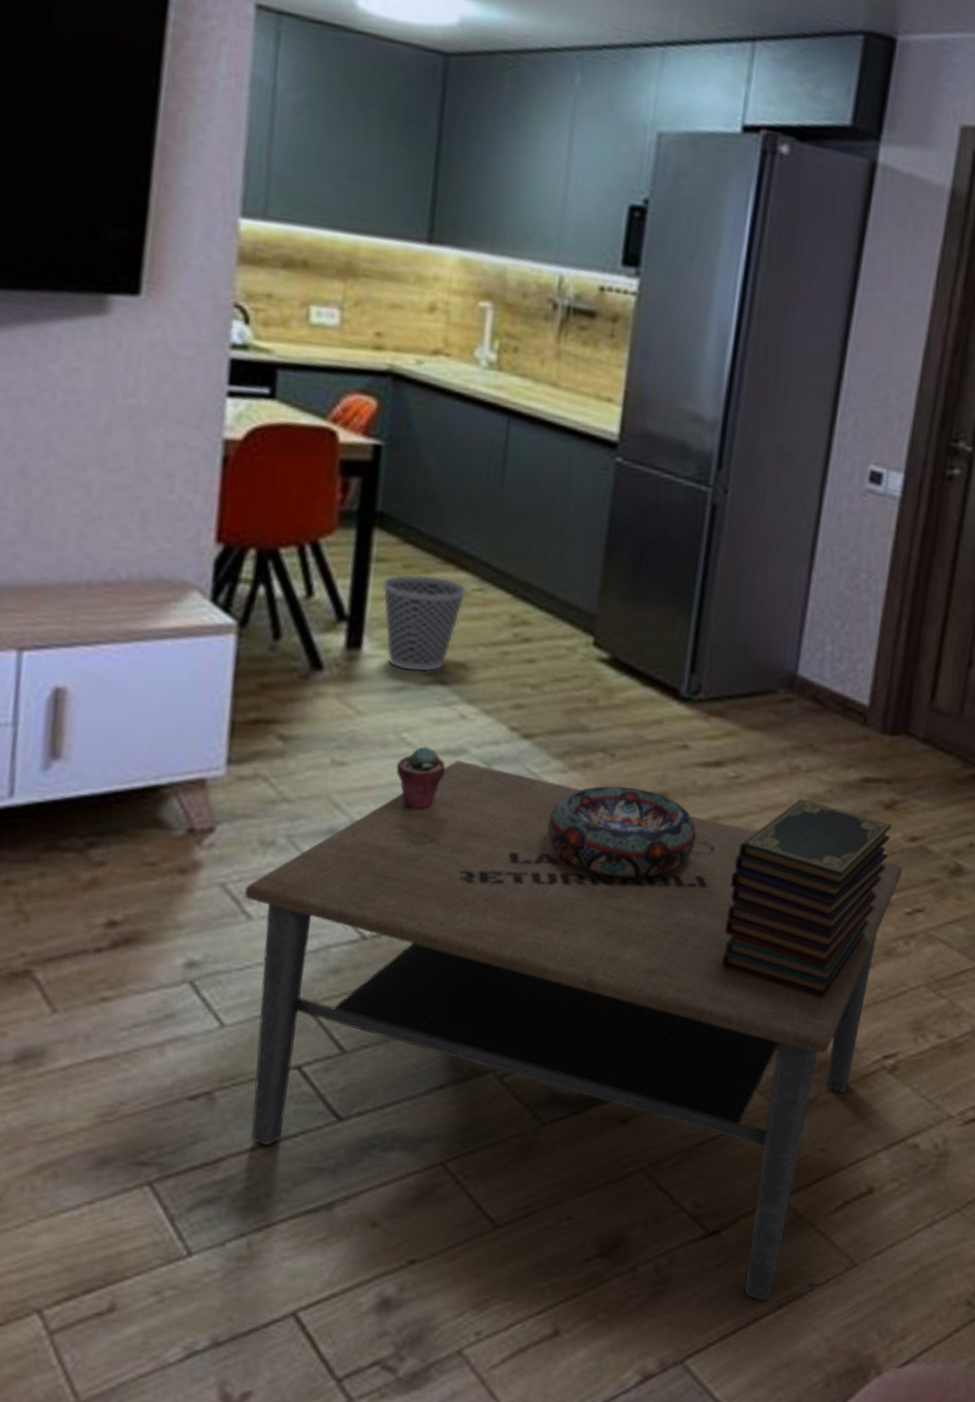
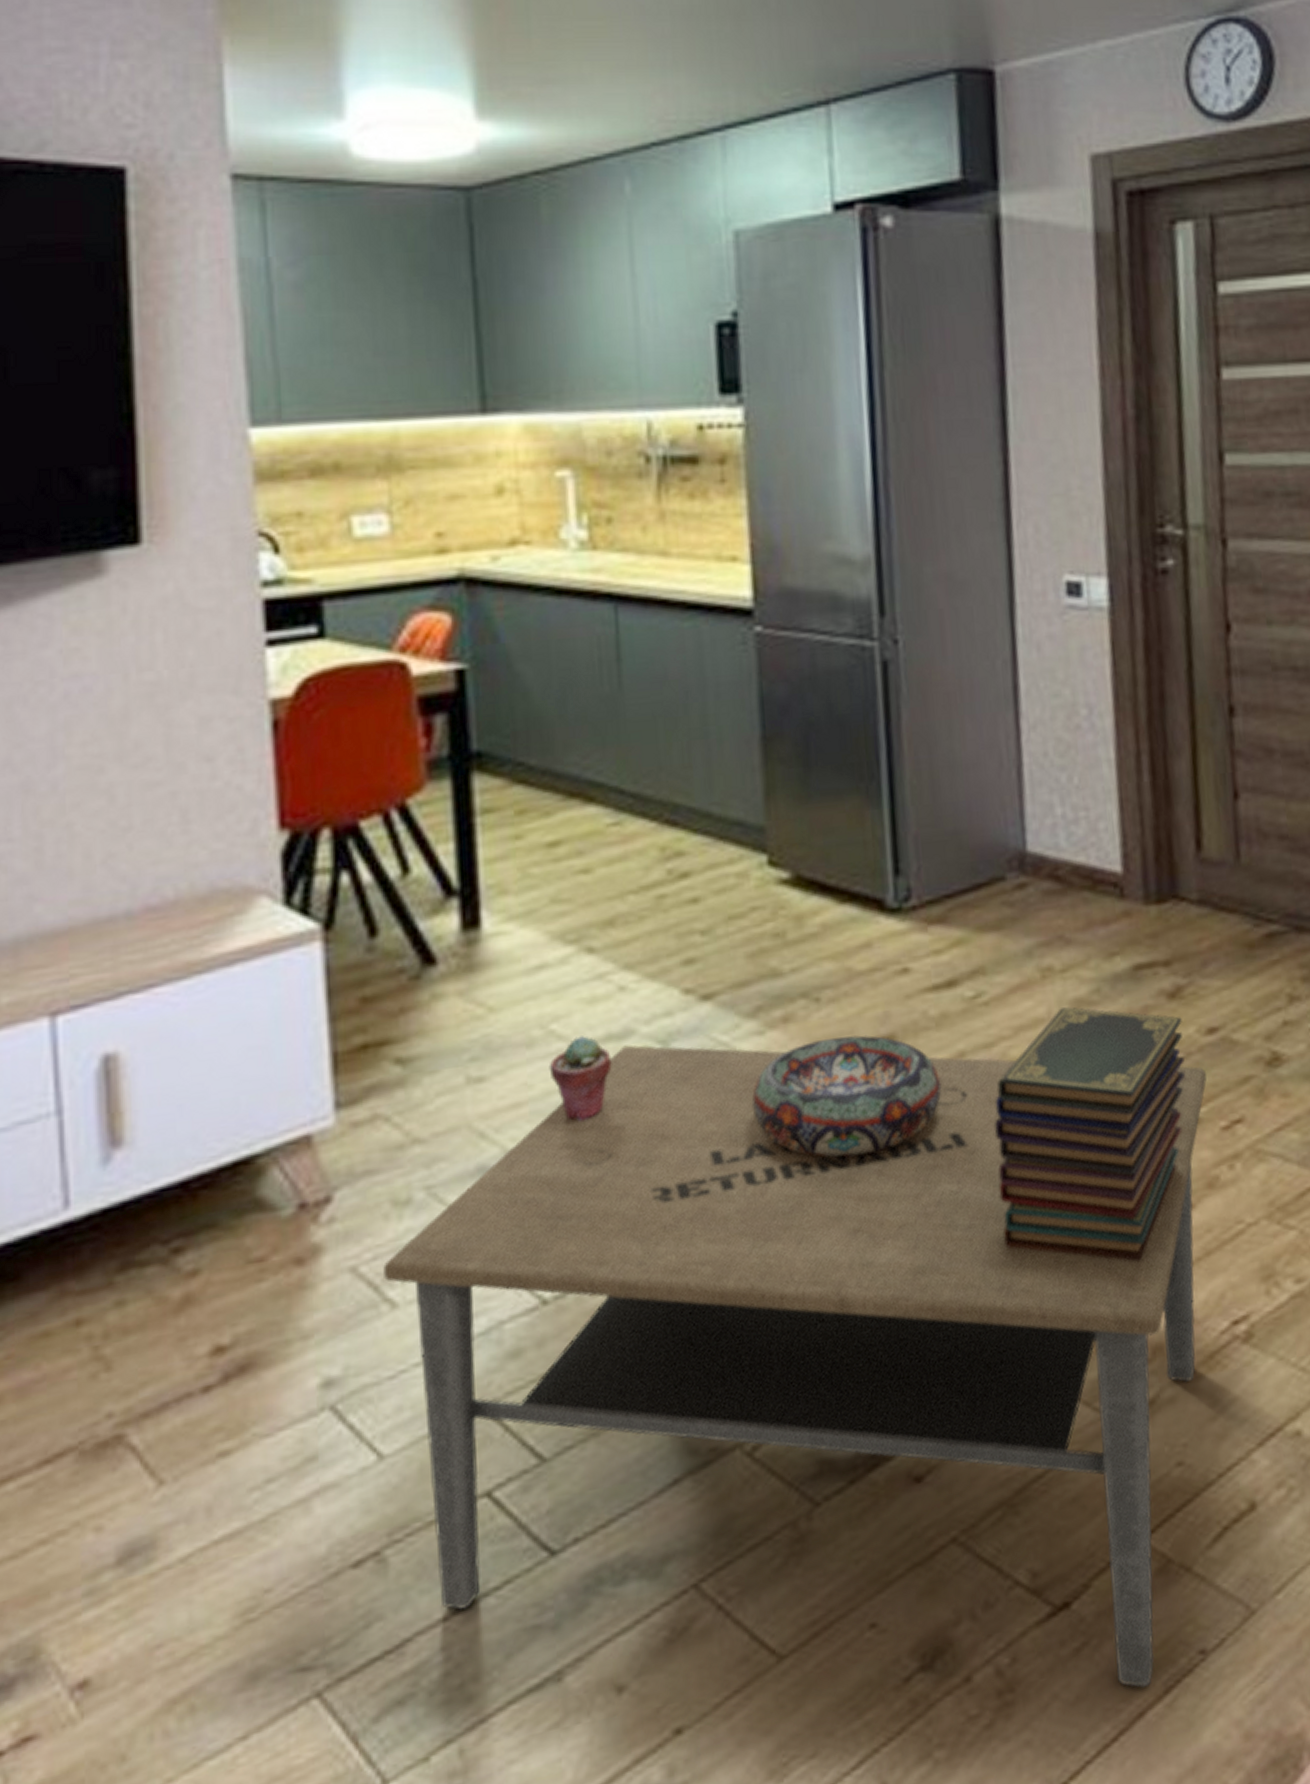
wastebasket: present [382,574,469,672] -> none [493,817,602,944]

